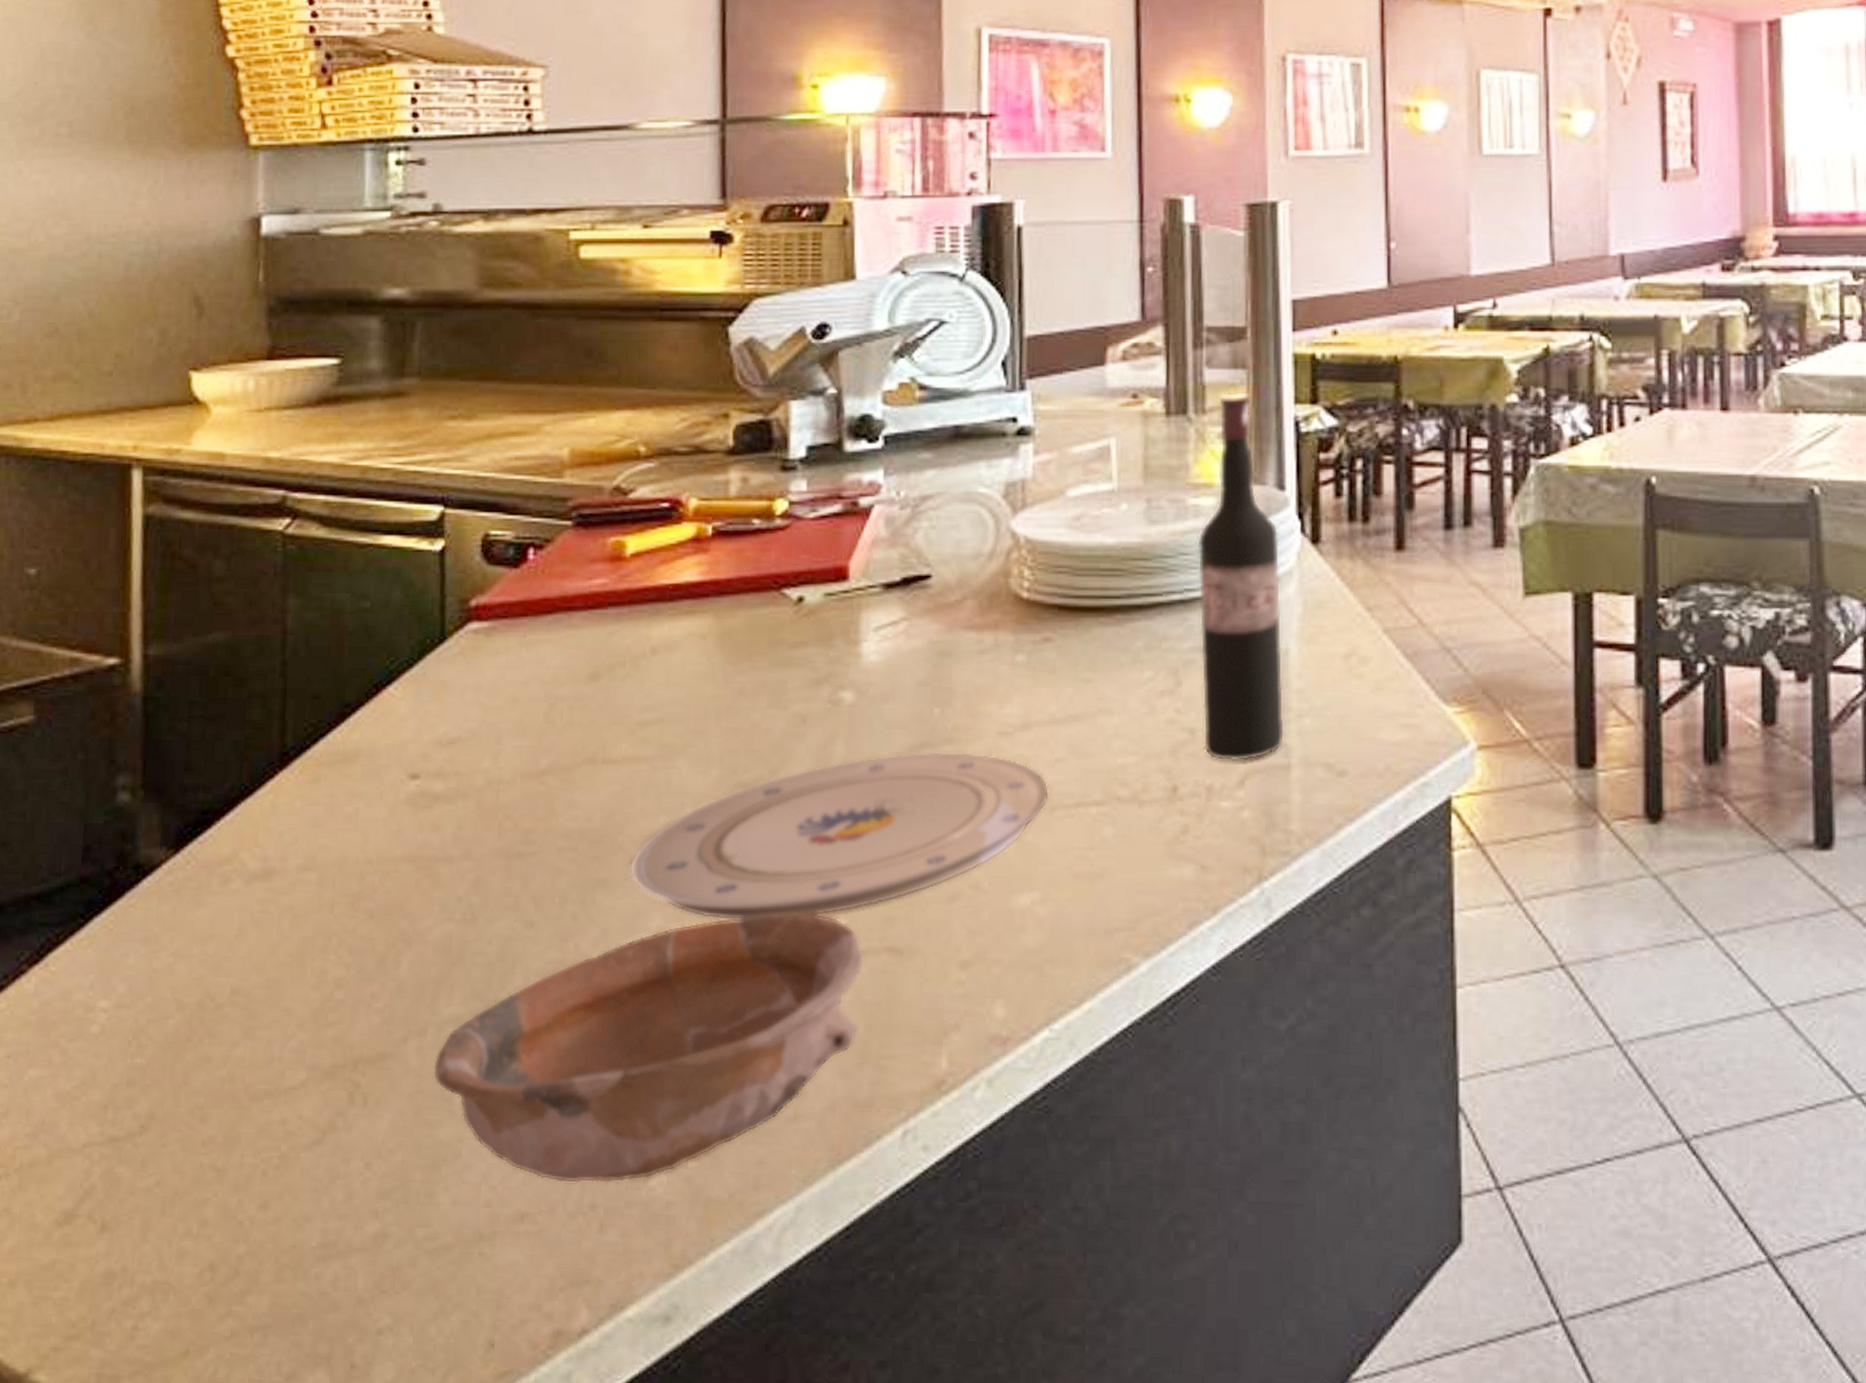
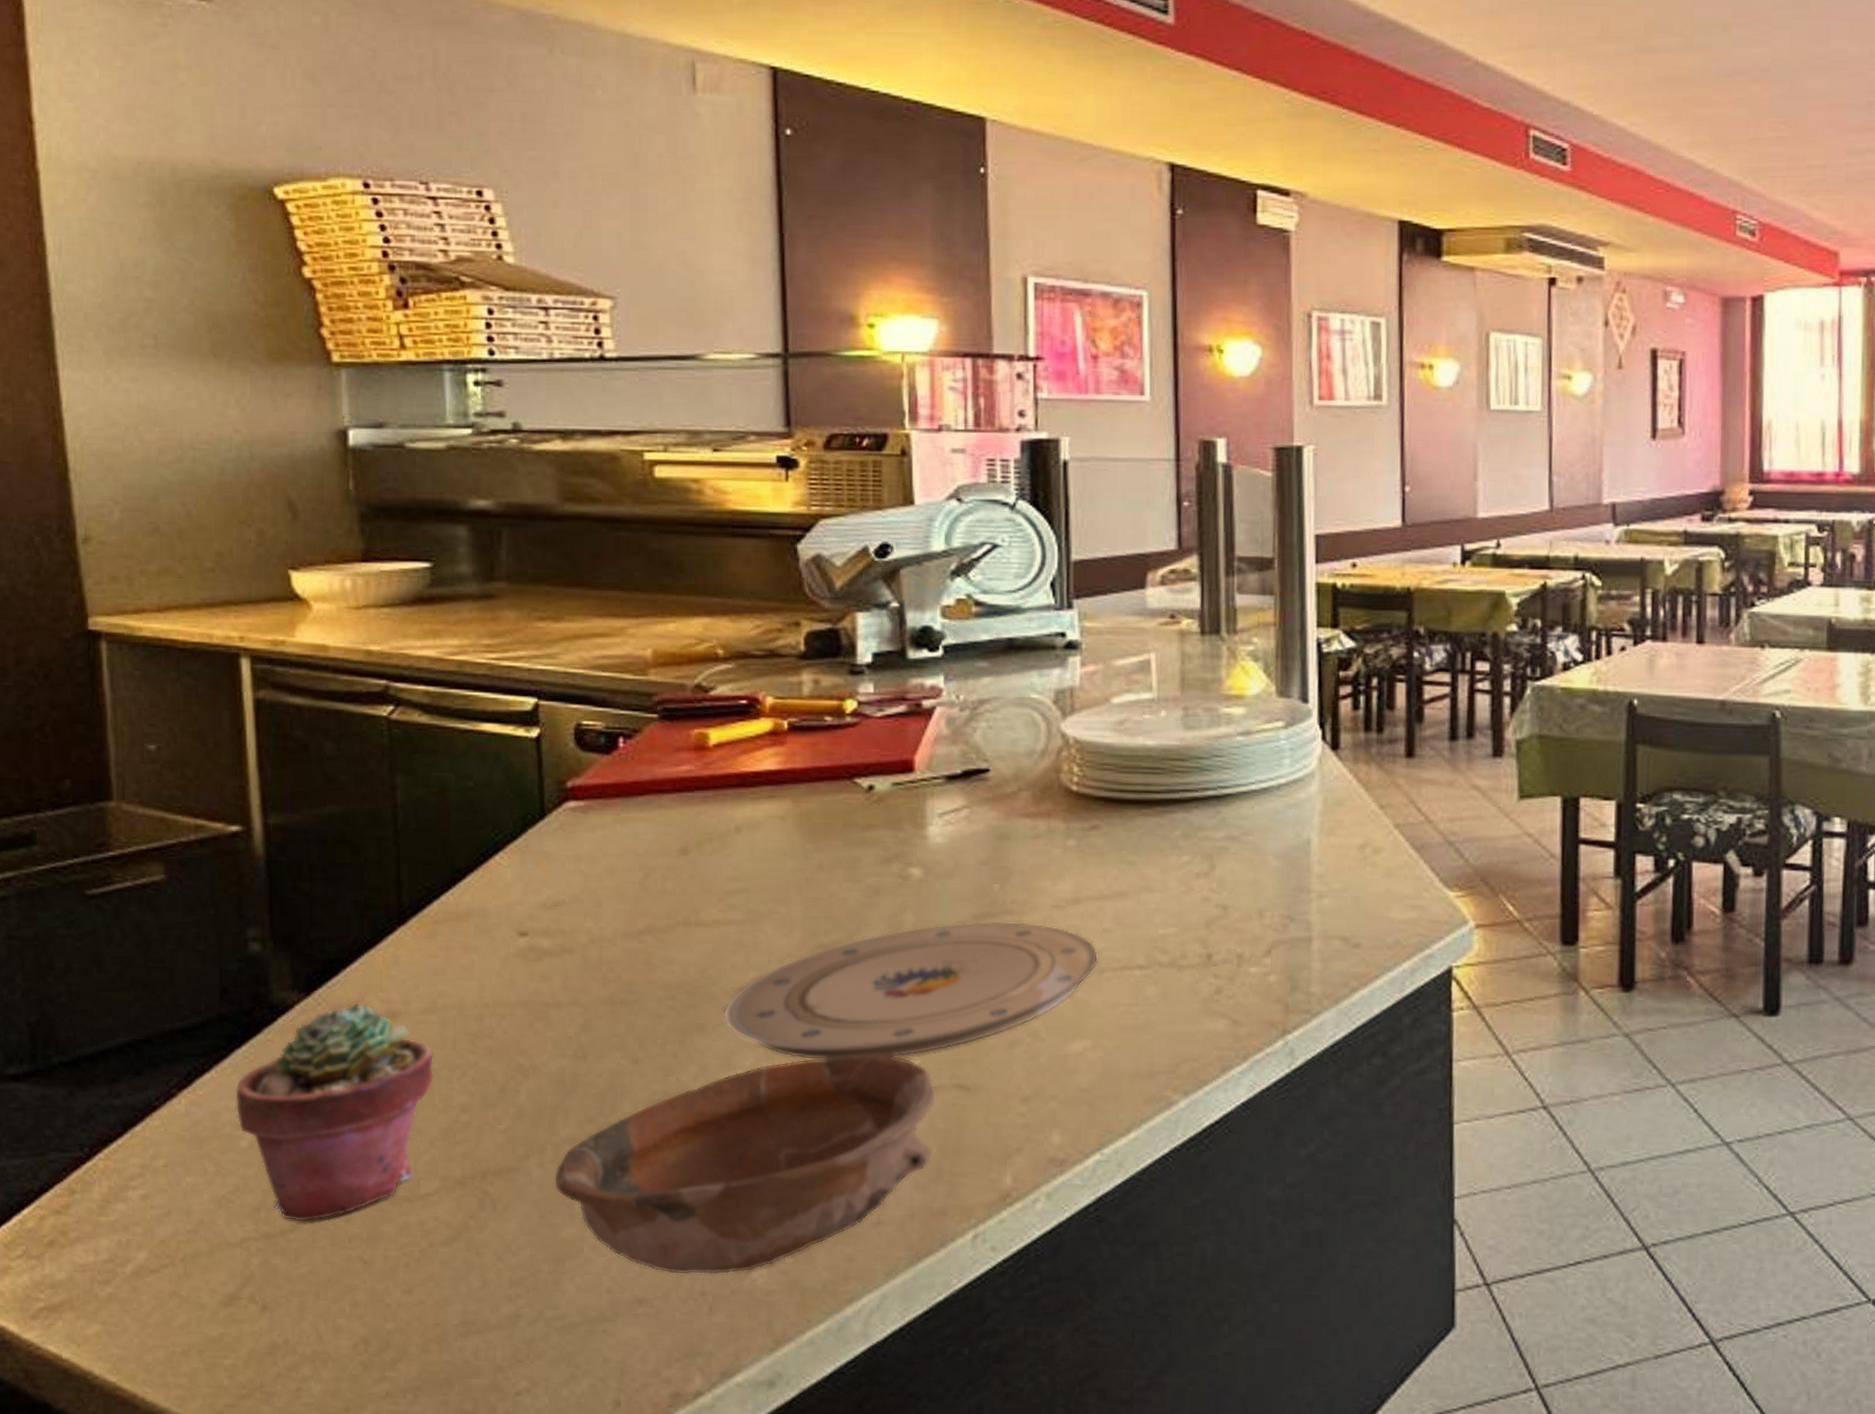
potted succulent: none [89,860,310,1122] -> present [235,1002,435,1222]
wine bottle: present [1197,392,1285,762] -> none [1229,615,1307,934]

